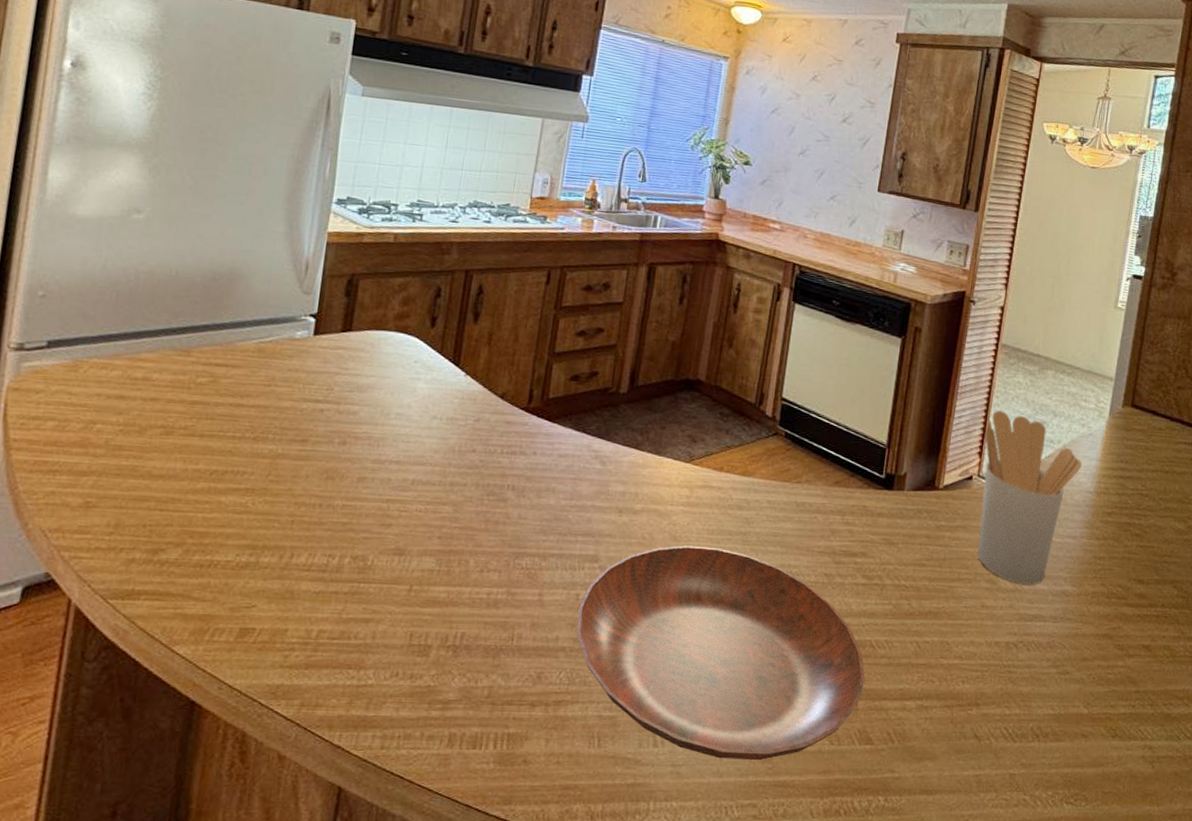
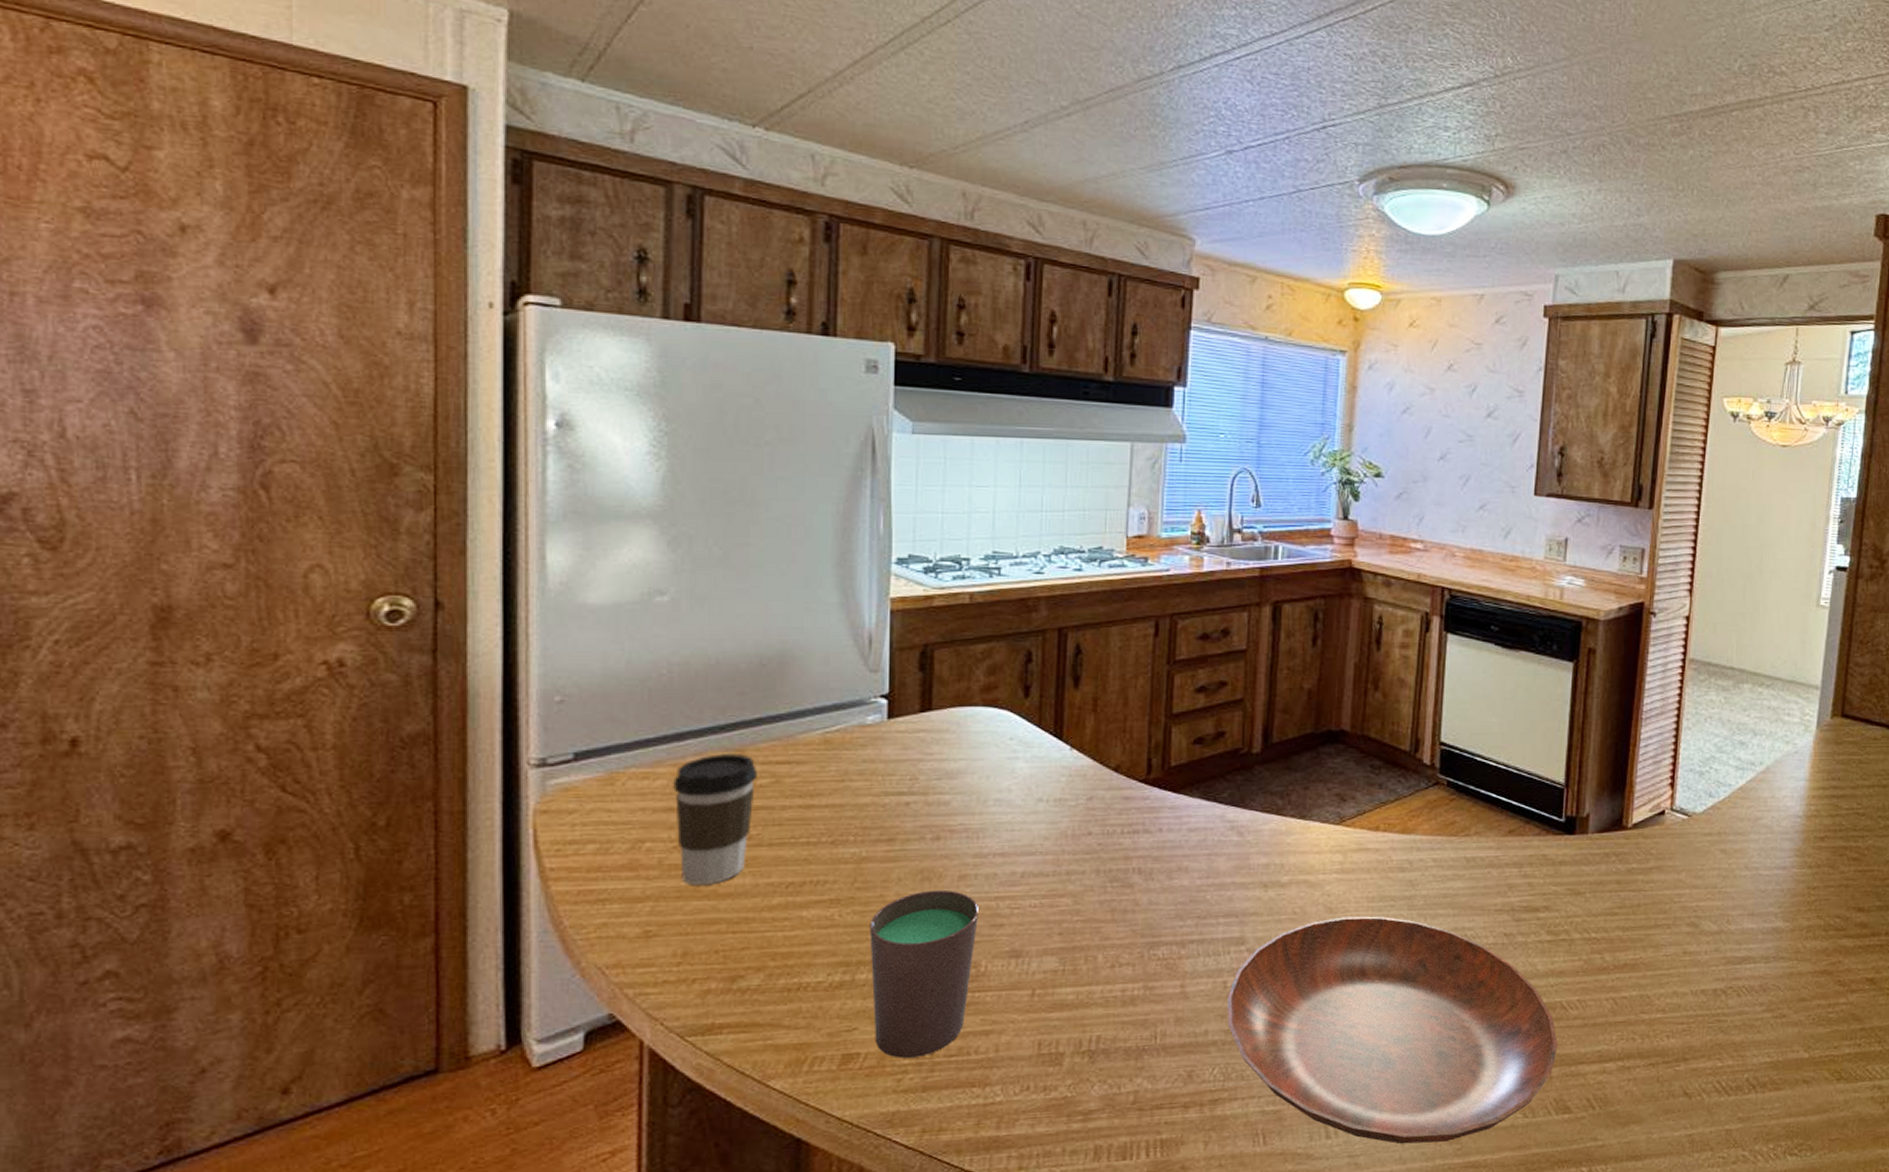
coffee cup: none [122,352,199,466] -> present [672,752,757,885]
cup: none [269,488,372,637] -> present [869,889,978,1058]
utensil holder: present [978,411,1082,585] -> none [1675,735,1788,925]

